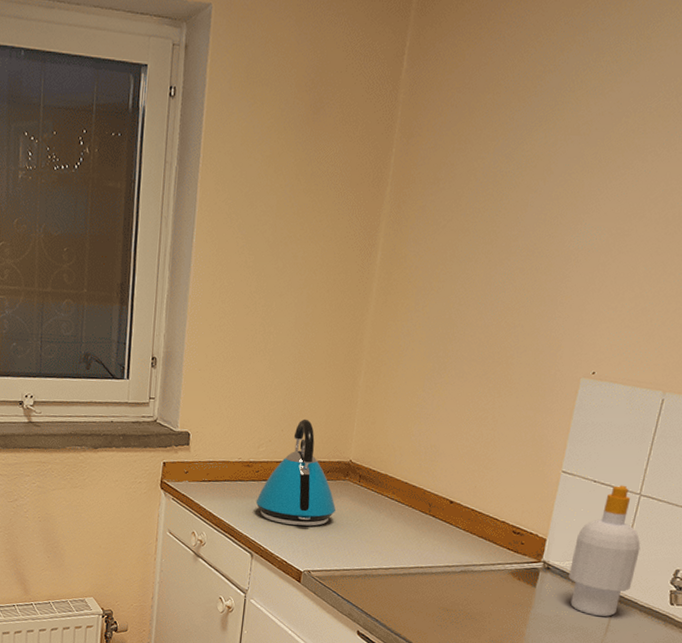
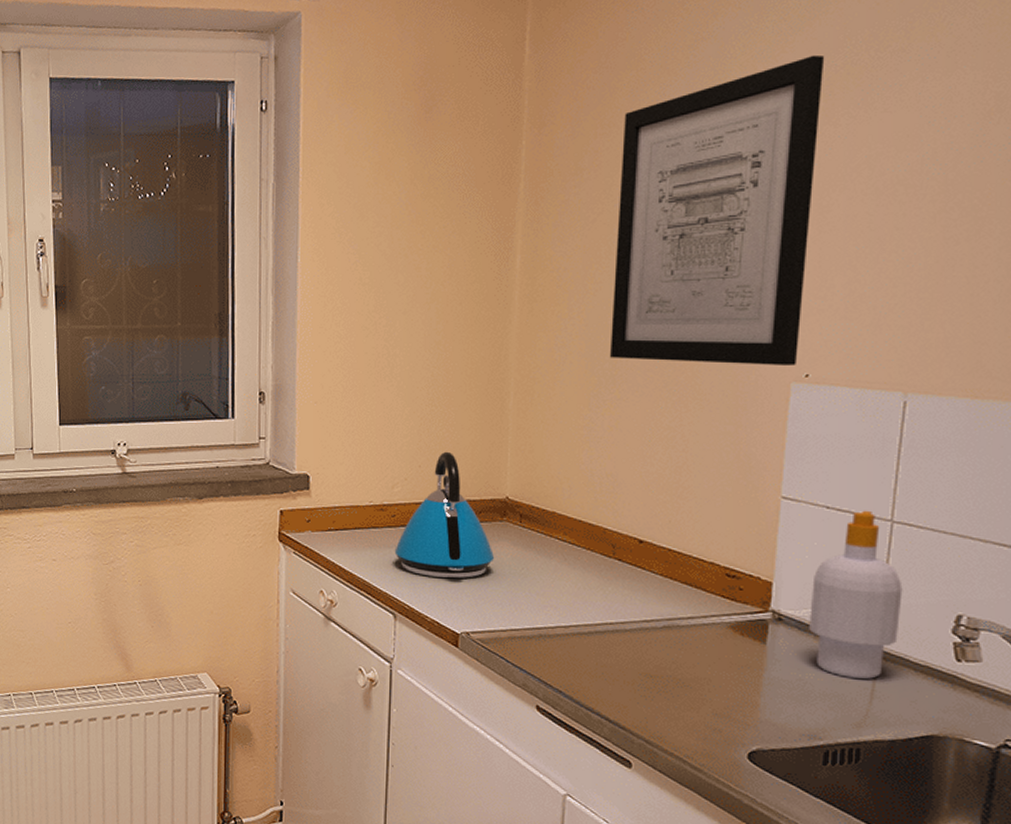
wall art: none [444,96,644,364] -> present [610,54,825,365]

